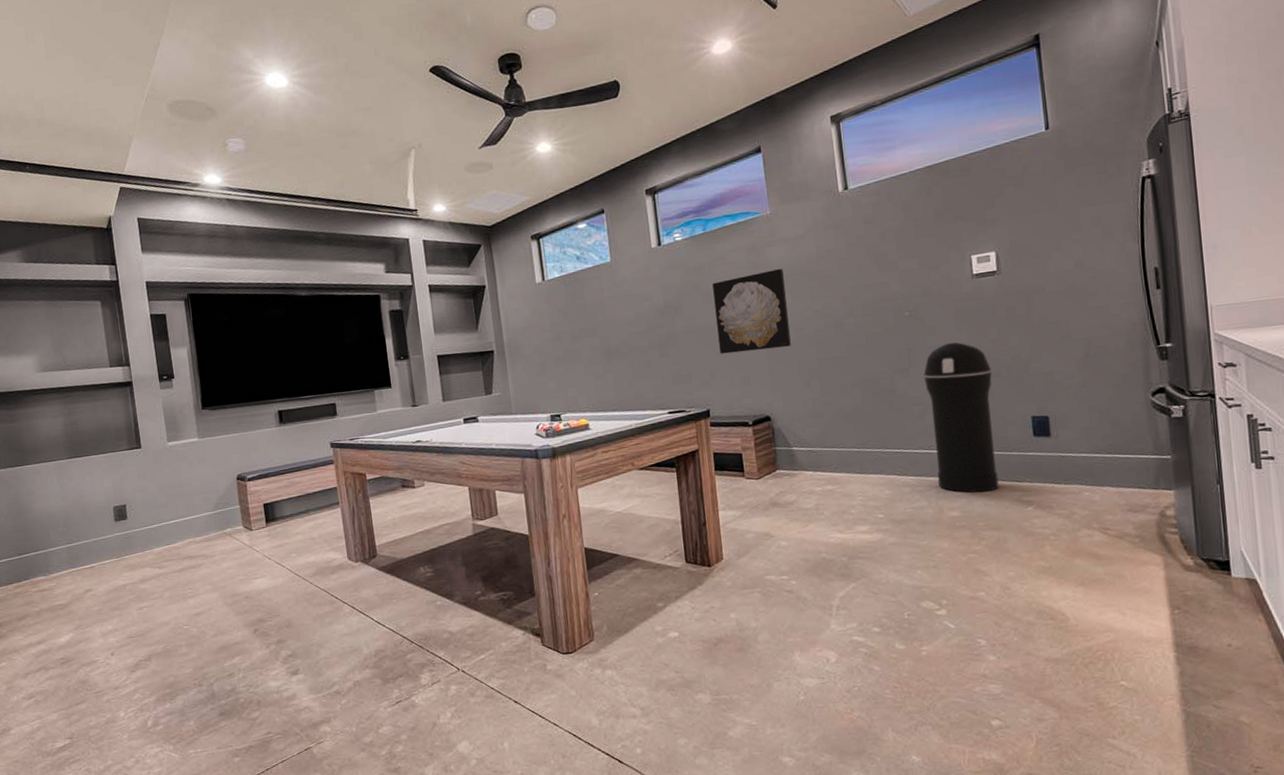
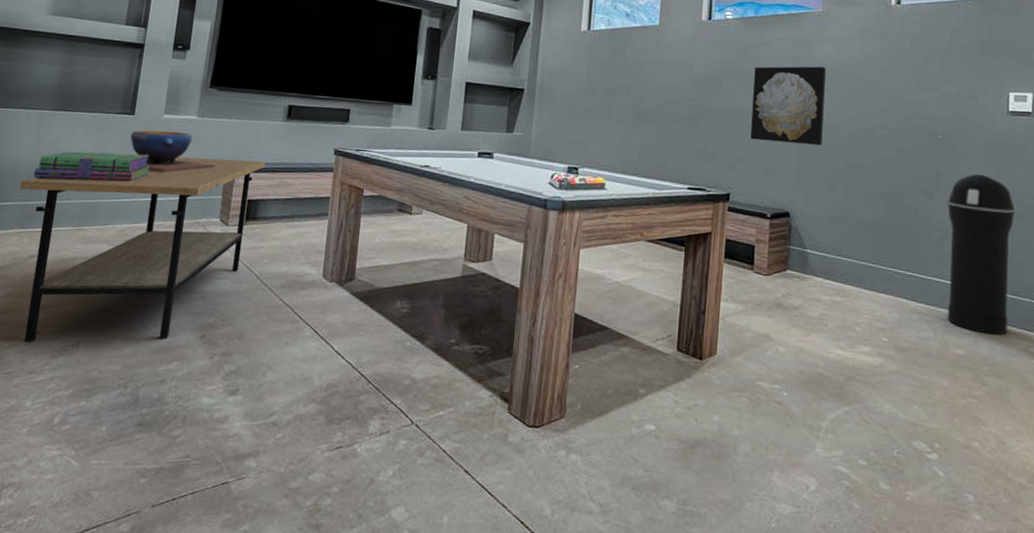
coffee table: none [58,467,272,664] -> present [19,156,266,343]
stack of books: none [67,482,169,523] -> present [33,151,150,182]
decorative bowl: none [143,454,227,497] -> present [130,130,216,174]

